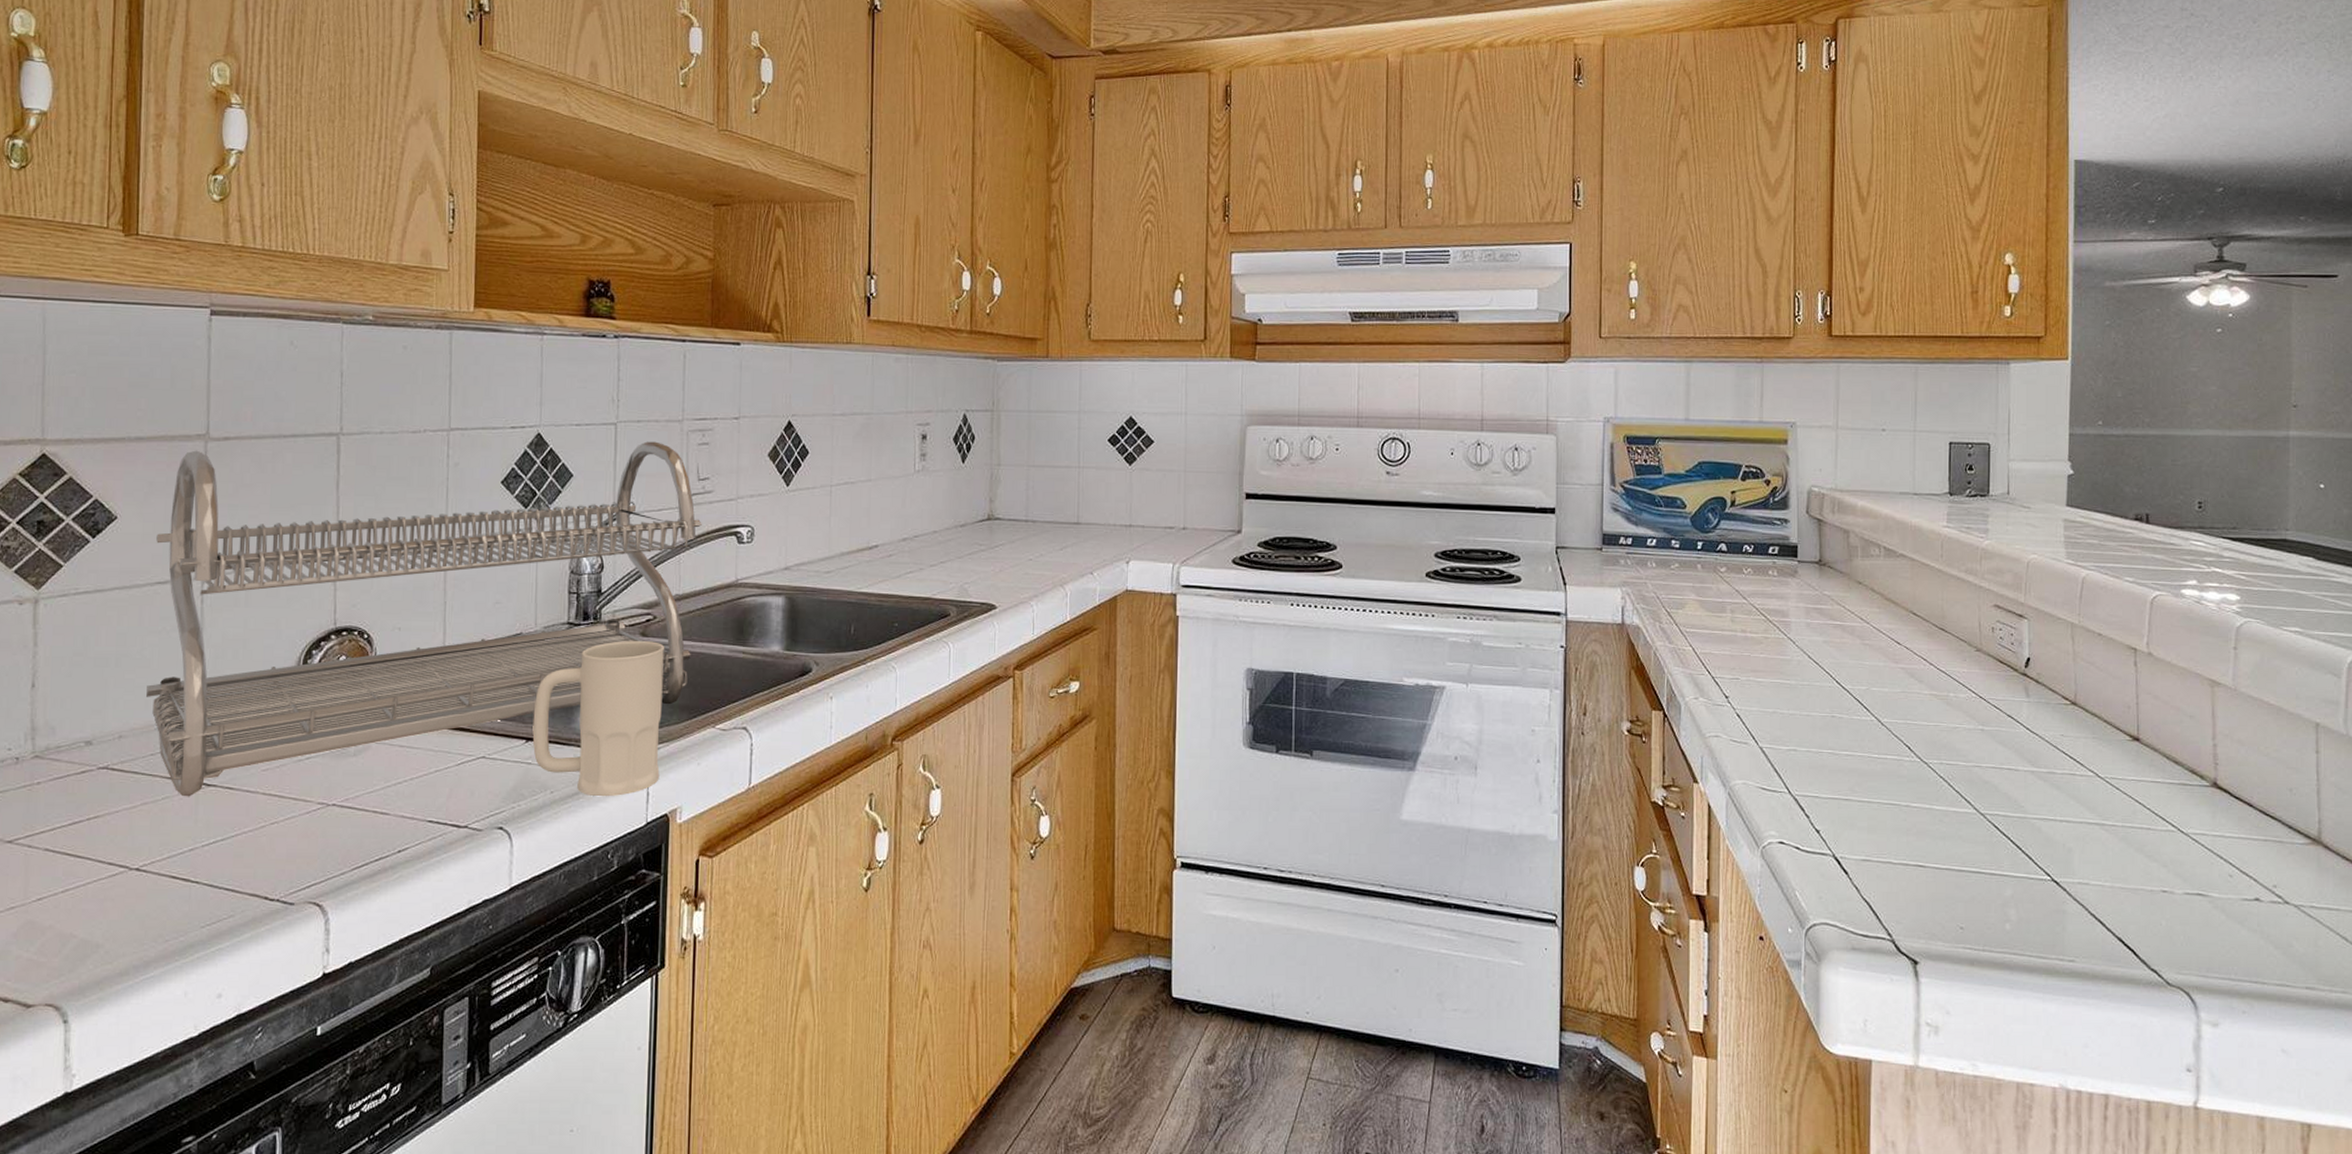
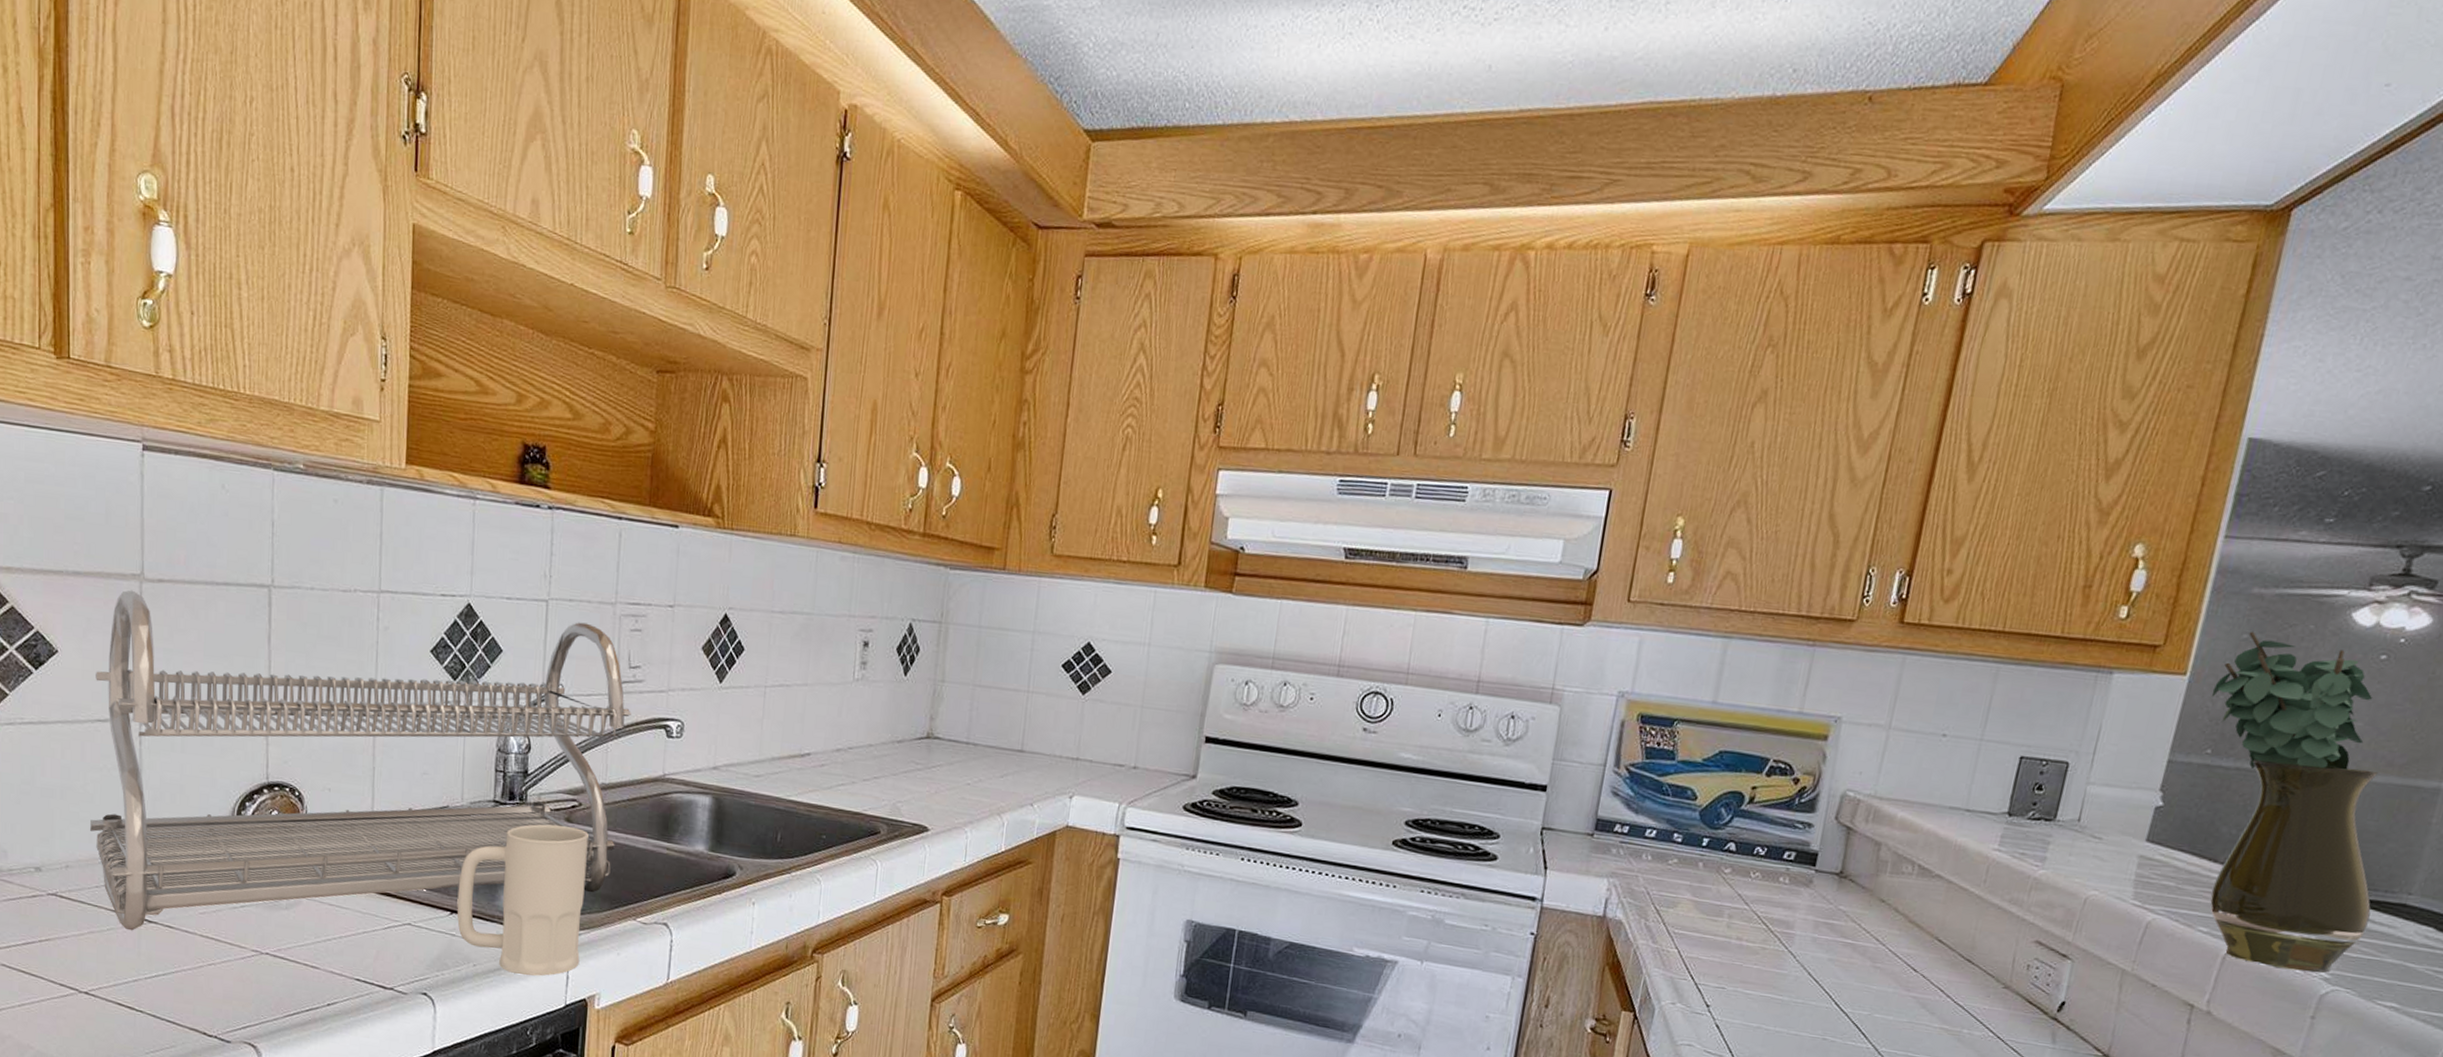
vase: none [2092,318,2260,608] -> present [2210,631,2379,974]

